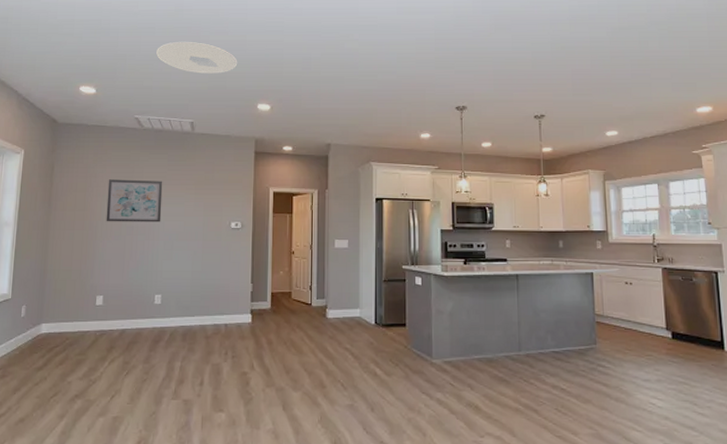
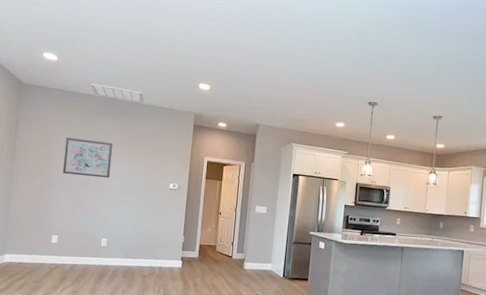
ceiling light: present [156,41,238,74] -> none [113,20,184,53]

